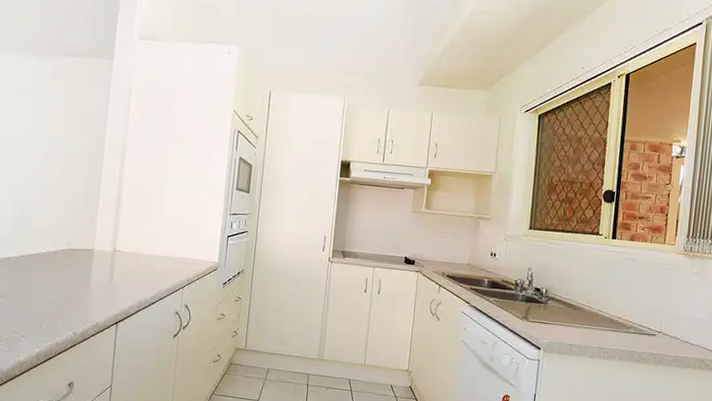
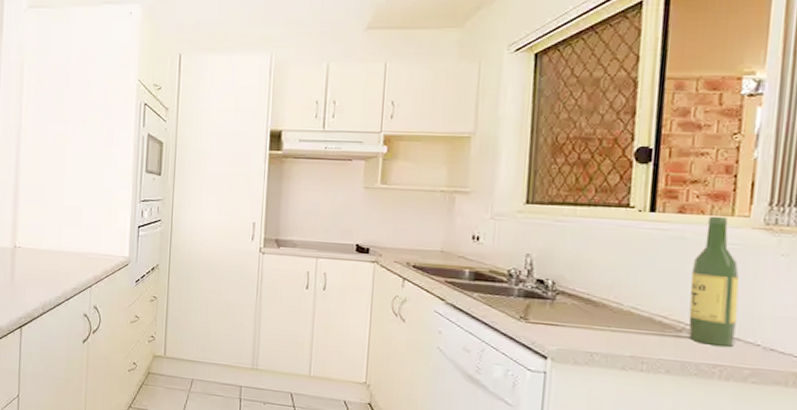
wine bottle: none [635,243,668,340] -> present [688,216,740,347]

